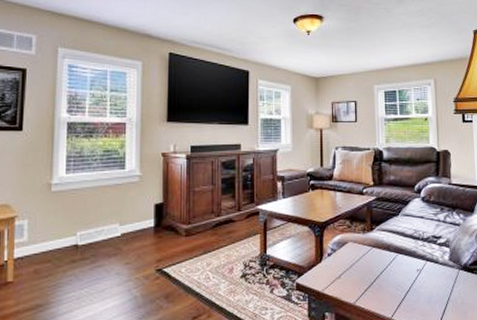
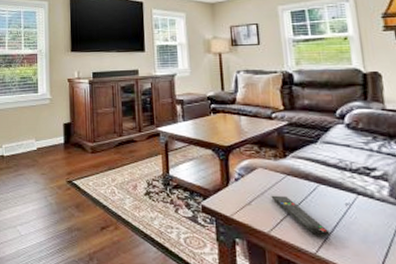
remote control: none [358,267,404,303] -> present [271,195,330,238]

